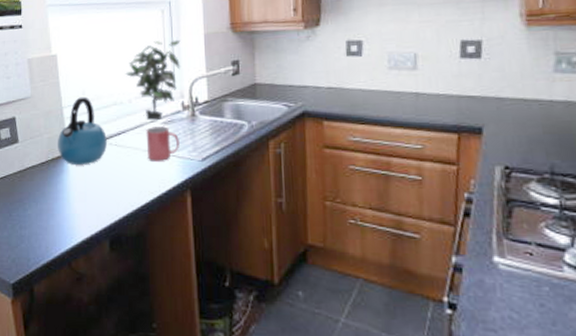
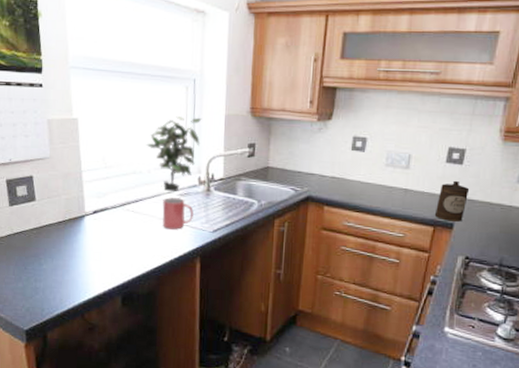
kettle: present [58,96,107,164] -> none [75,162,124,227]
canister: none [457,77,496,125] -> present [435,180,470,222]

